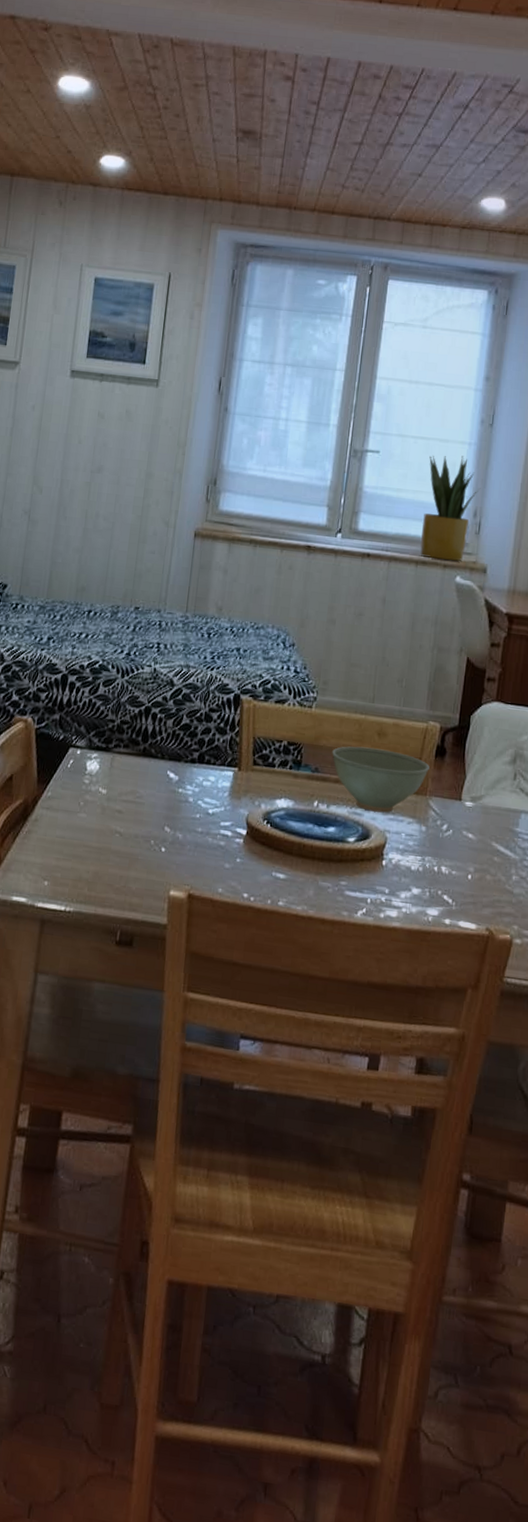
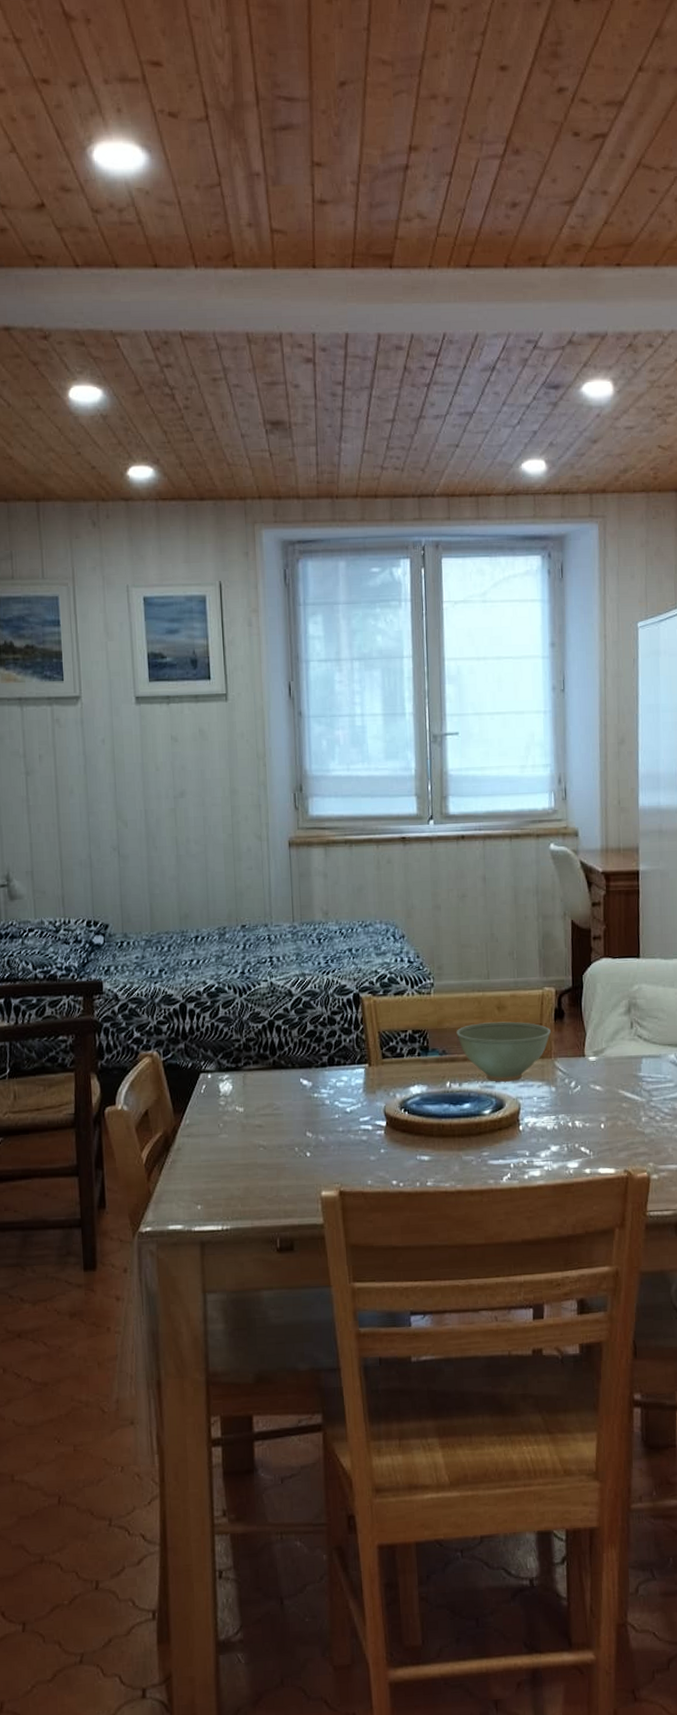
planter: present [420,456,479,561] -> none [508,725,560,830]

